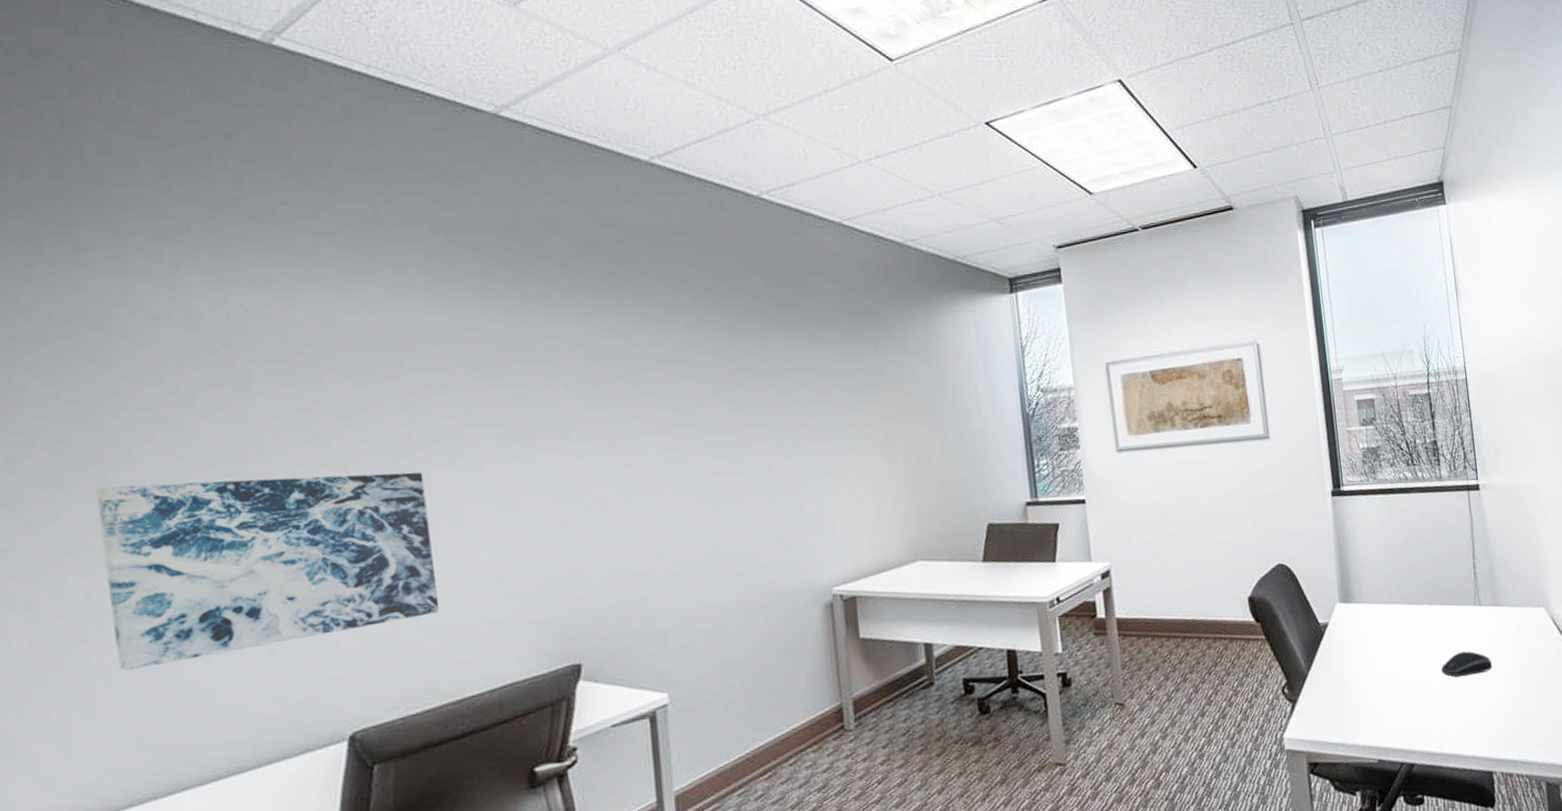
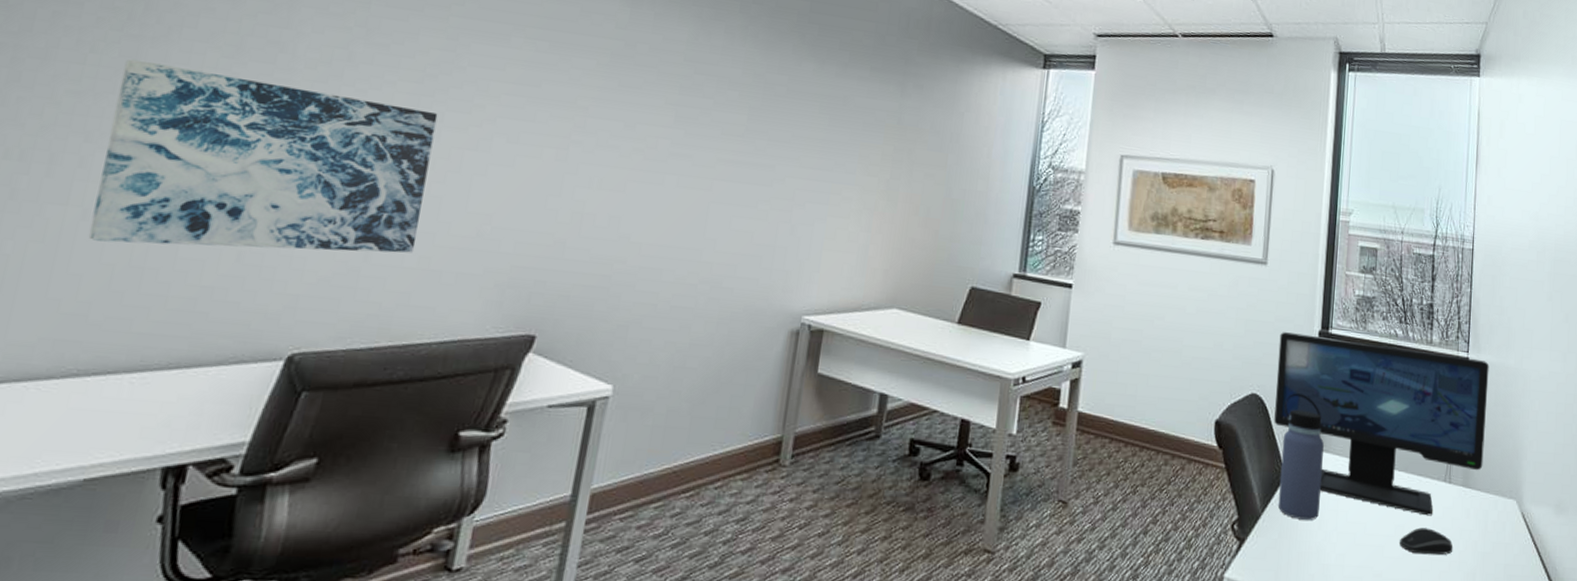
computer monitor: none [1294,484,1509,641] -> present [1274,332,1489,516]
water bottle: none [1310,554,1362,671] -> present [1278,393,1324,520]

